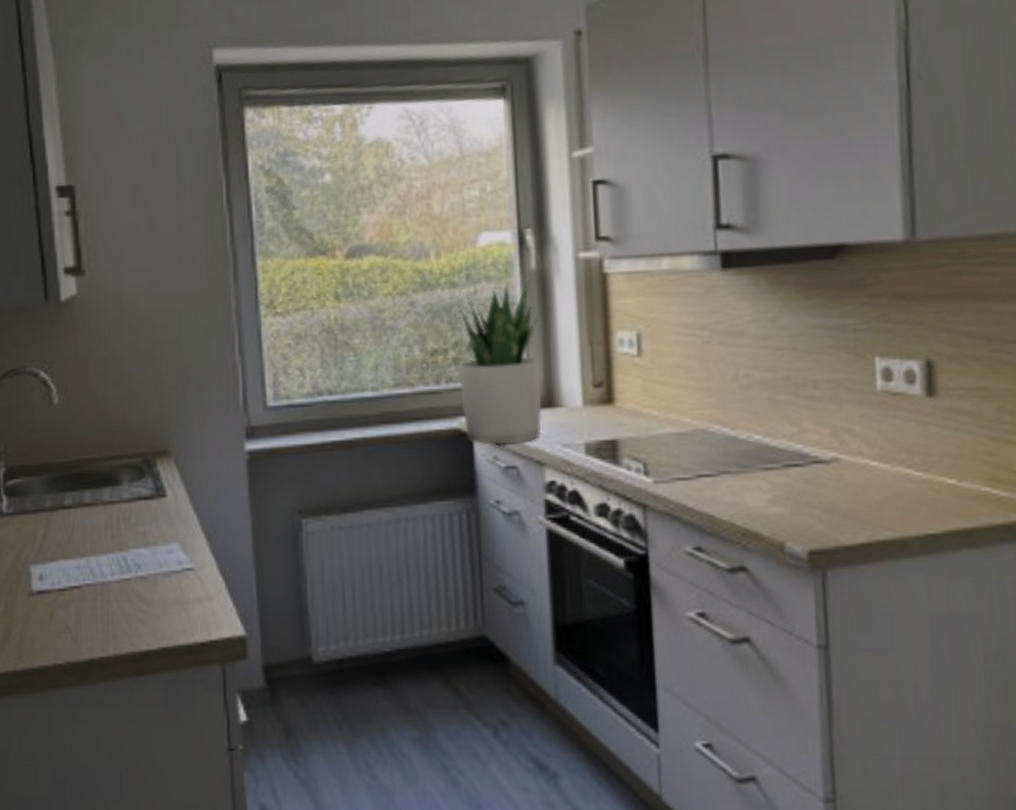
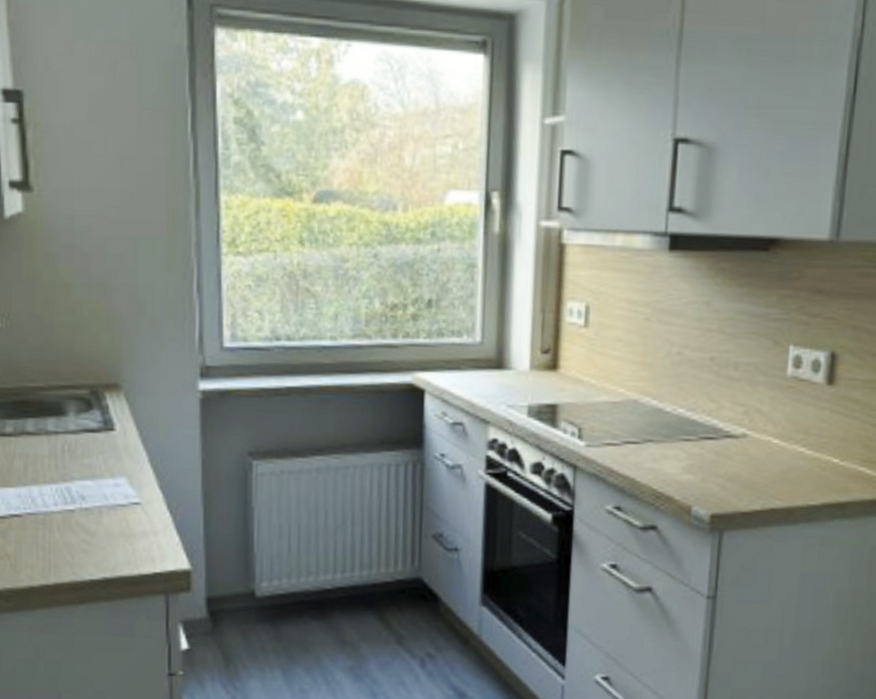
planter: present [458,280,542,445] -> none [416,243,499,402]

